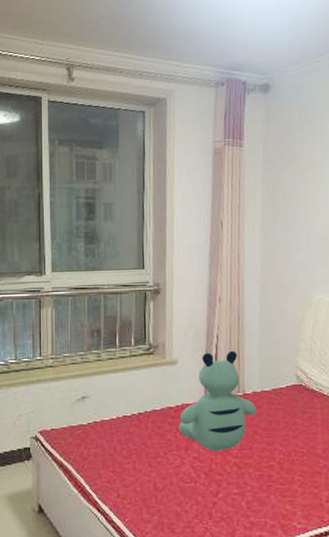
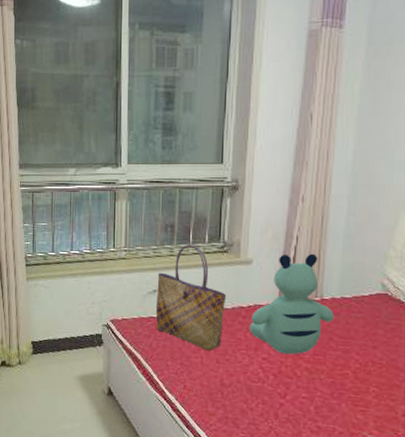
tote bag: none [85,348,155,455] -> present [155,244,227,351]

